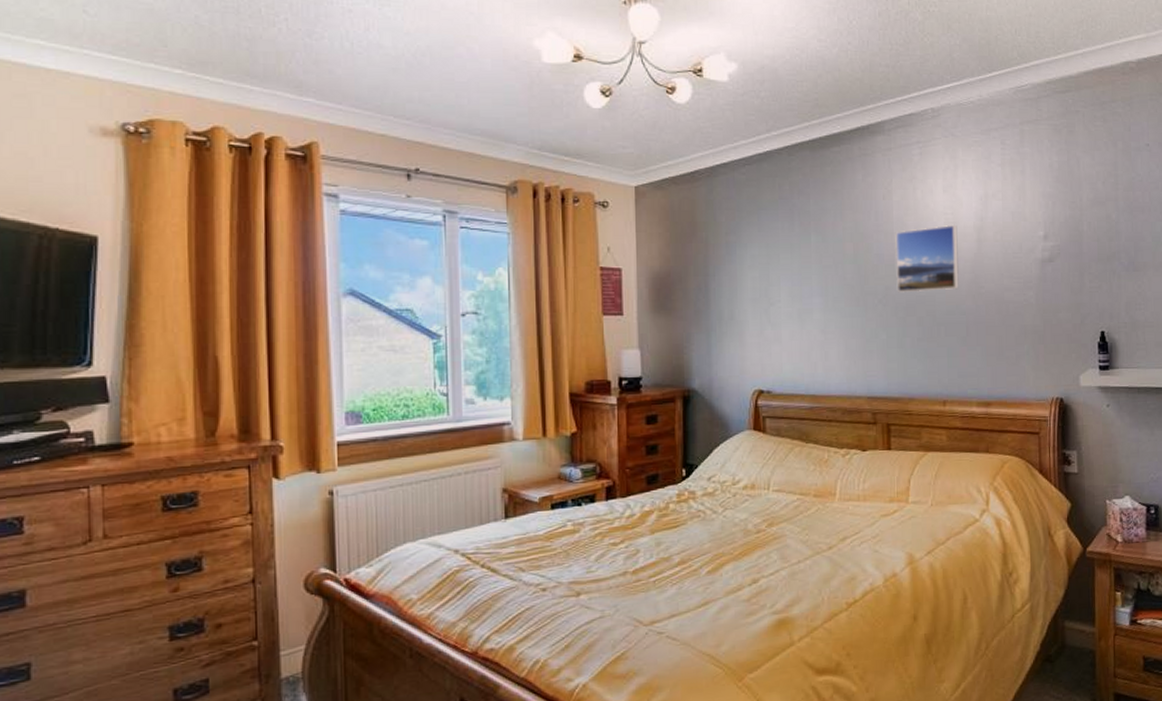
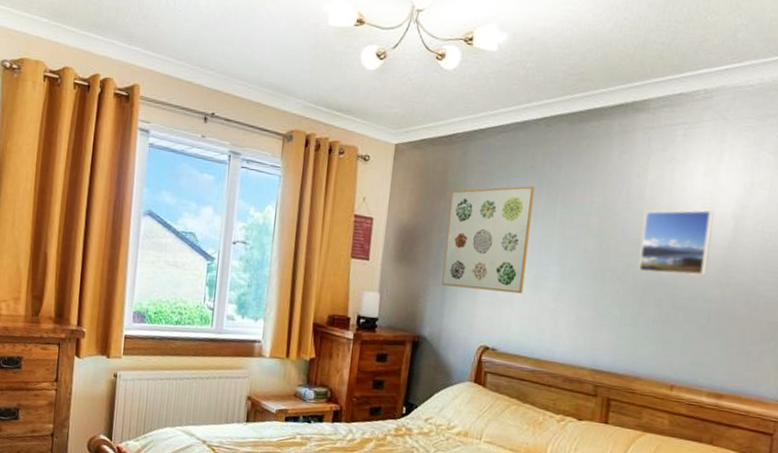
wall art: none [702,217,790,332] -> present [442,185,535,294]

